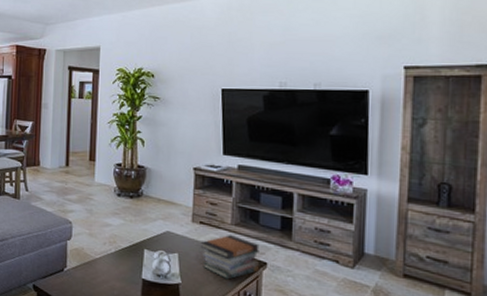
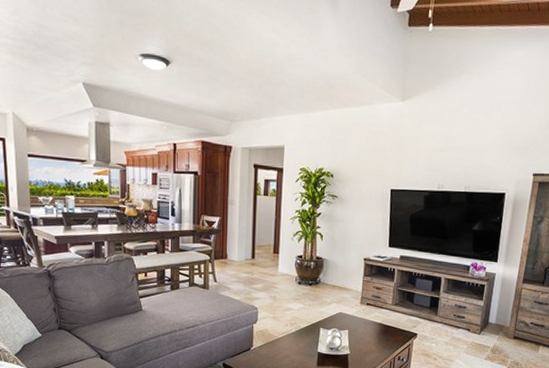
book stack: present [200,235,261,280] -> none [366,313,413,348]

